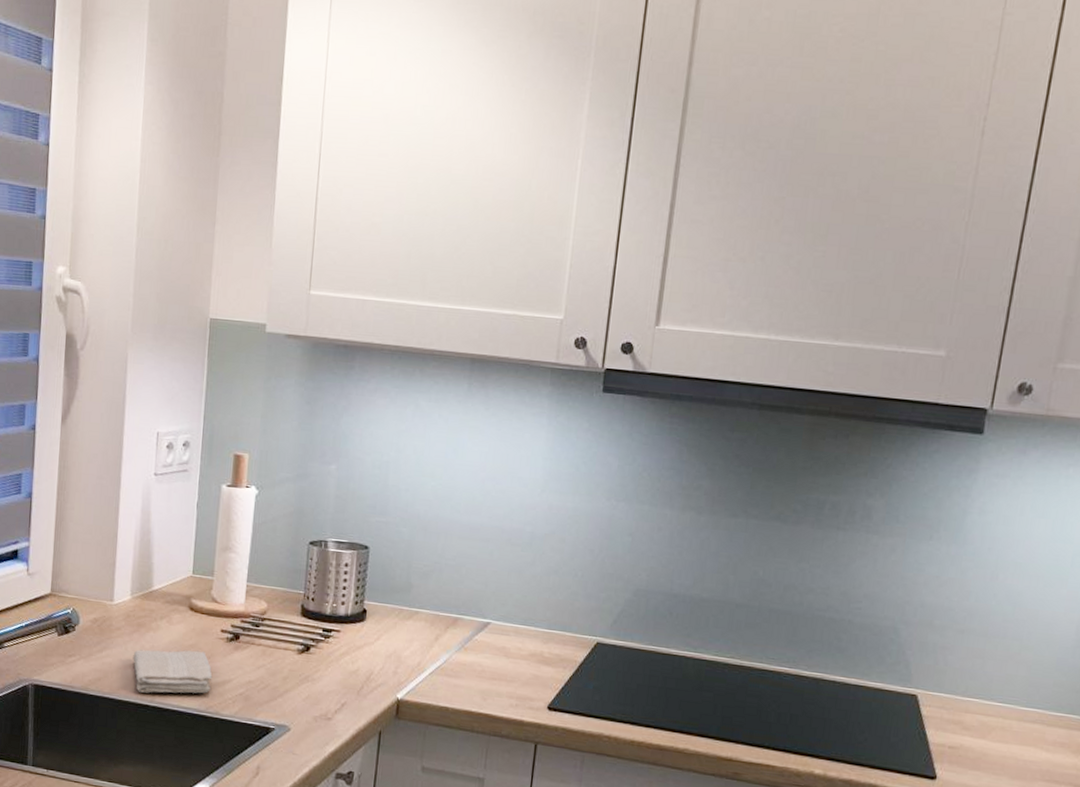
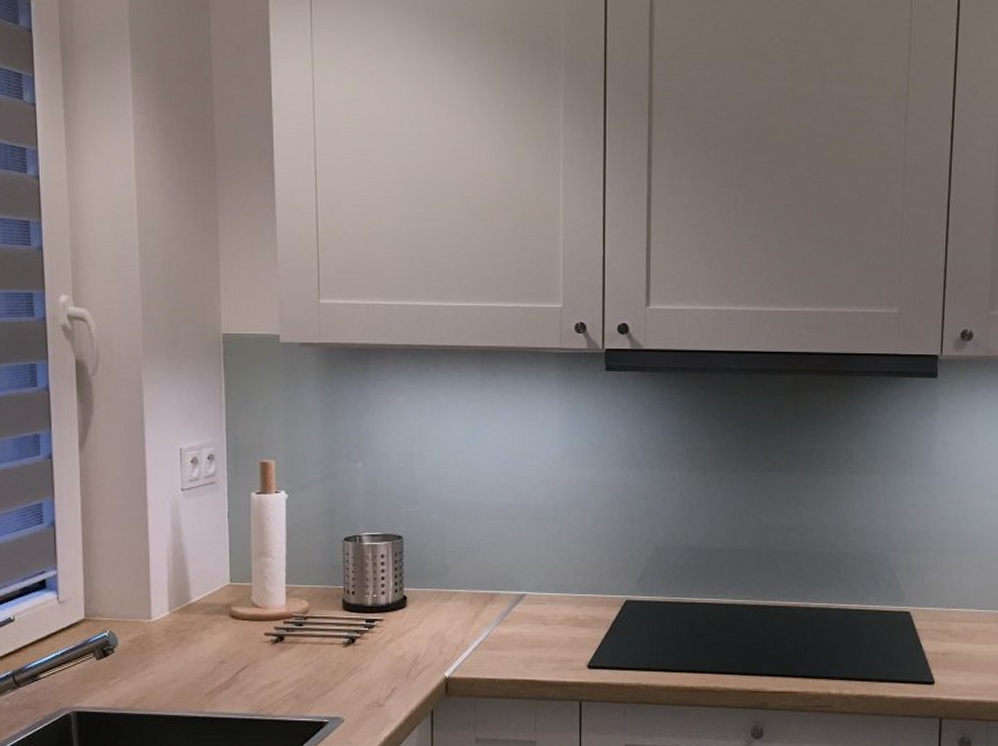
washcloth: present [133,649,213,694] -> none [177,656,261,705]

